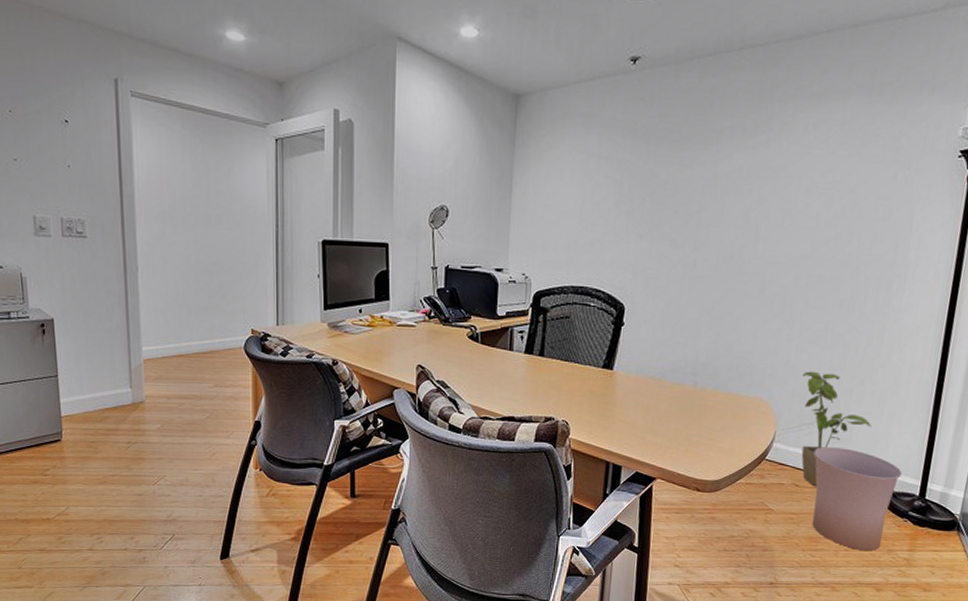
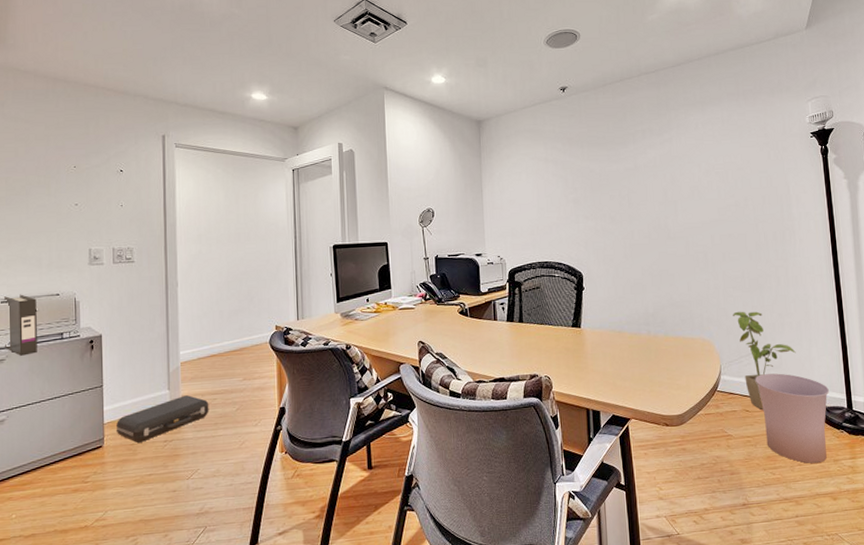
briefcase: none [74,396,176,441] -> present [115,395,209,442]

